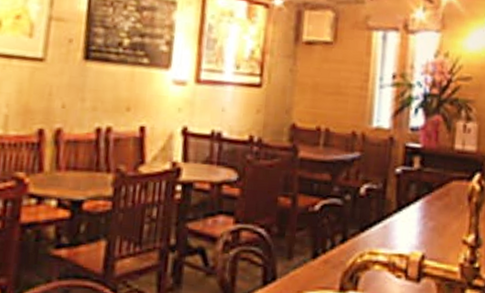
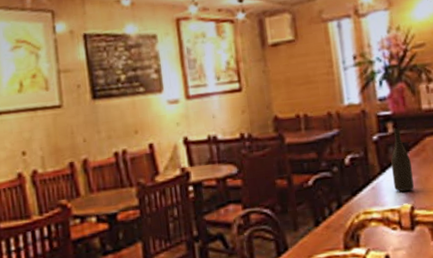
wine bottle: none [408,163,432,238] -> present [391,127,414,192]

